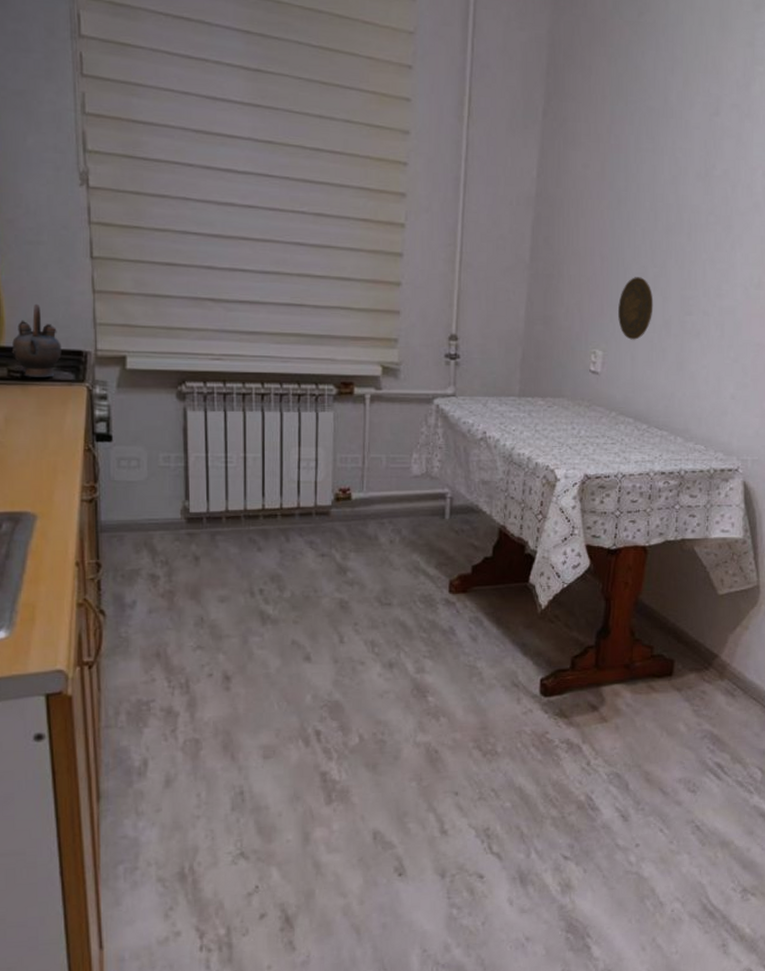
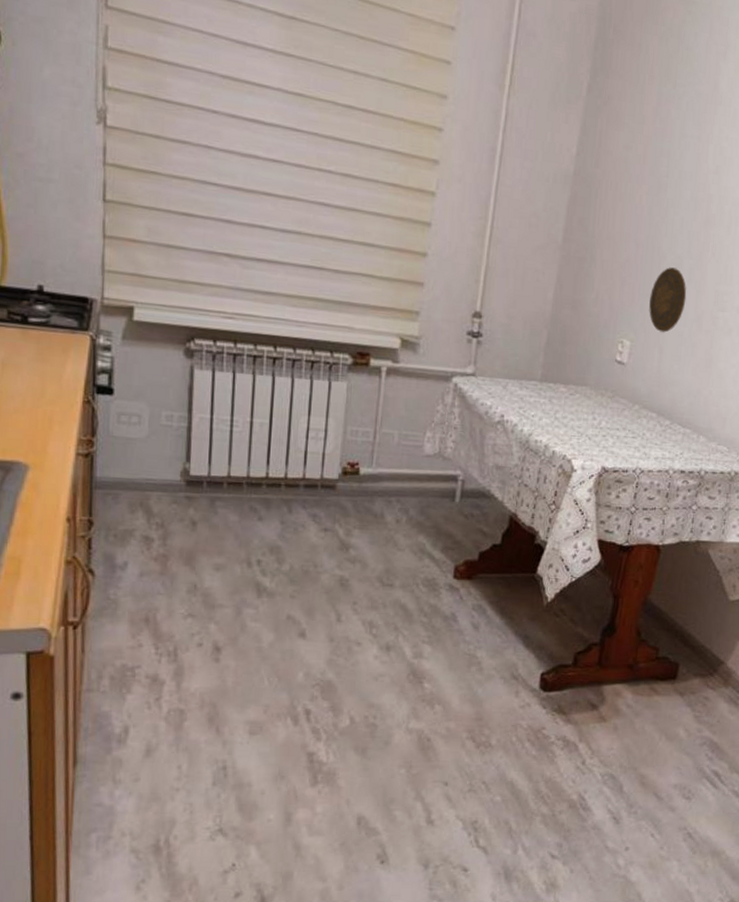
teapot: present [11,303,62,378] -> none [13,244,66,323]

